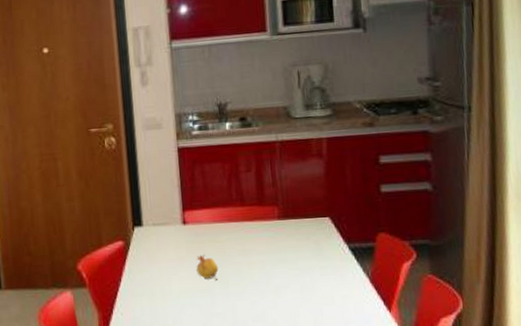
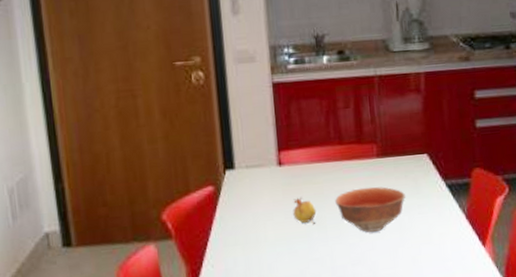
bowl: none [237,247,307,291] -> present [335,186,405,233]

